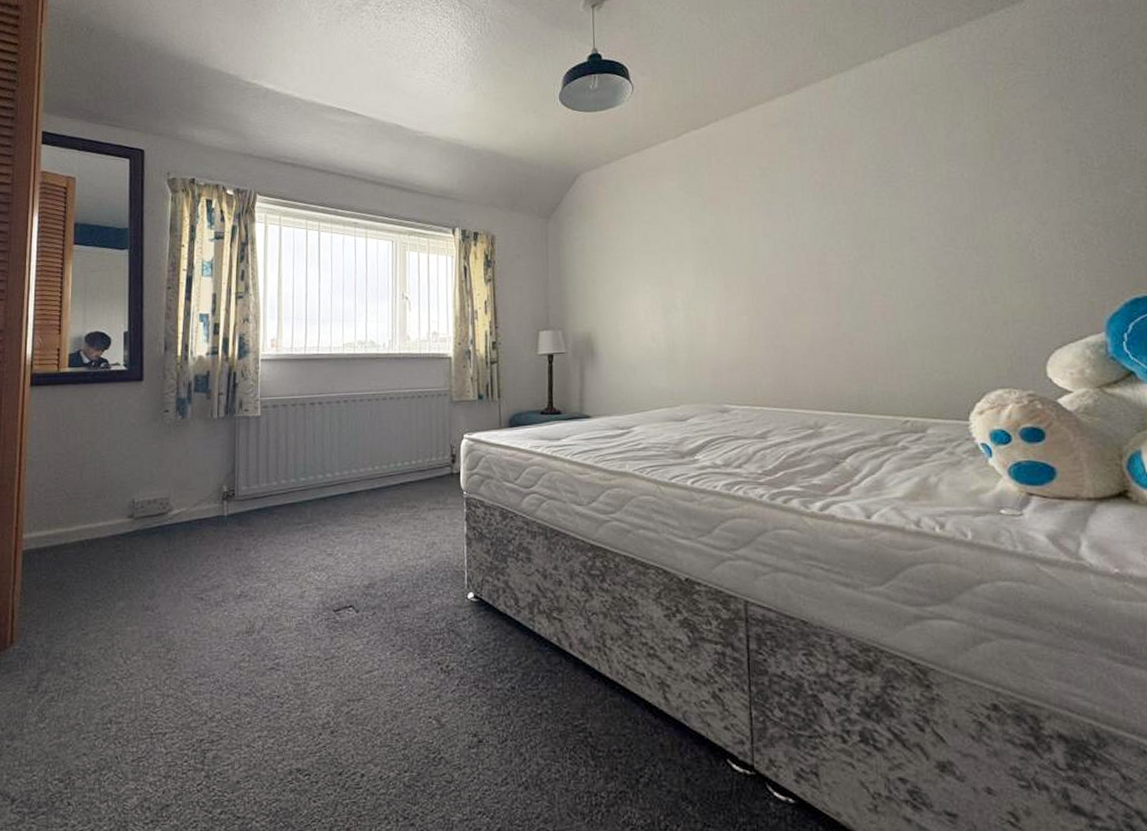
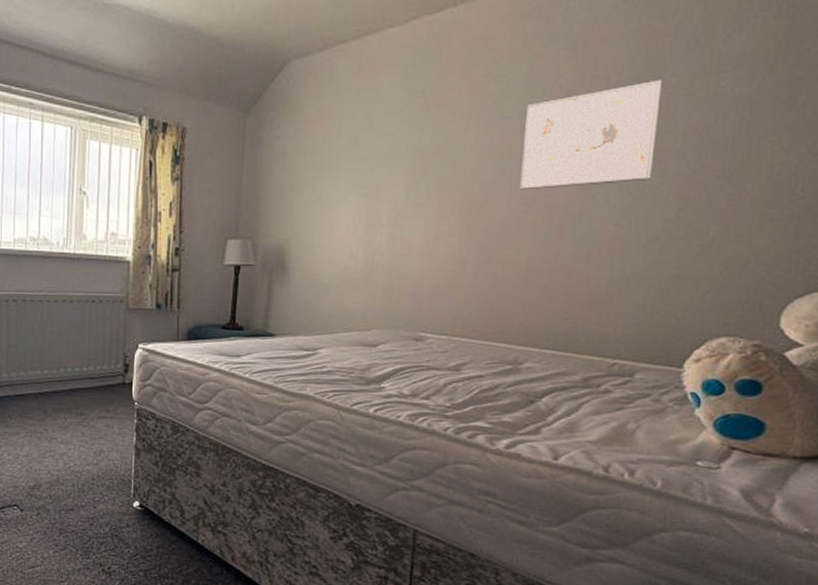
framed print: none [790,170,907,270] -> present [520,80,662,190]

